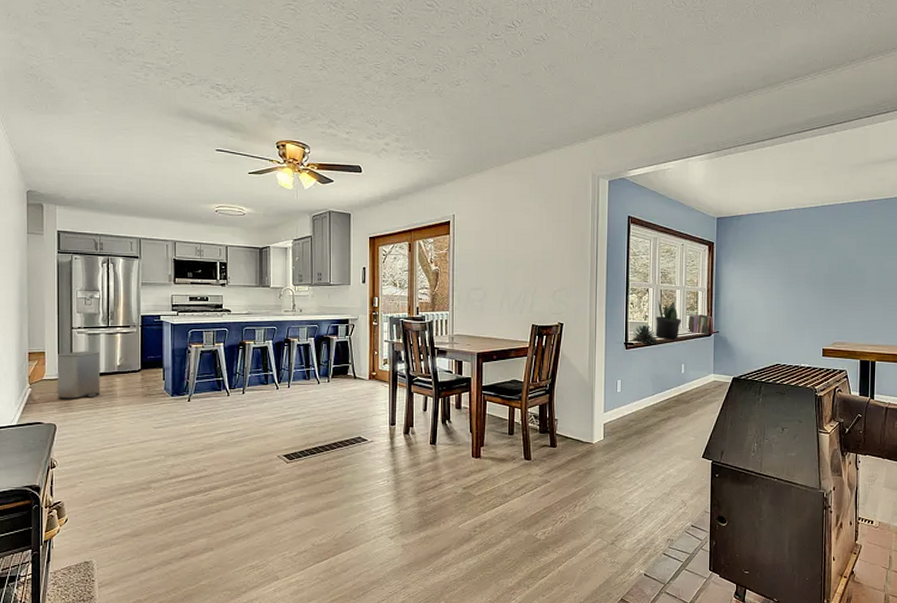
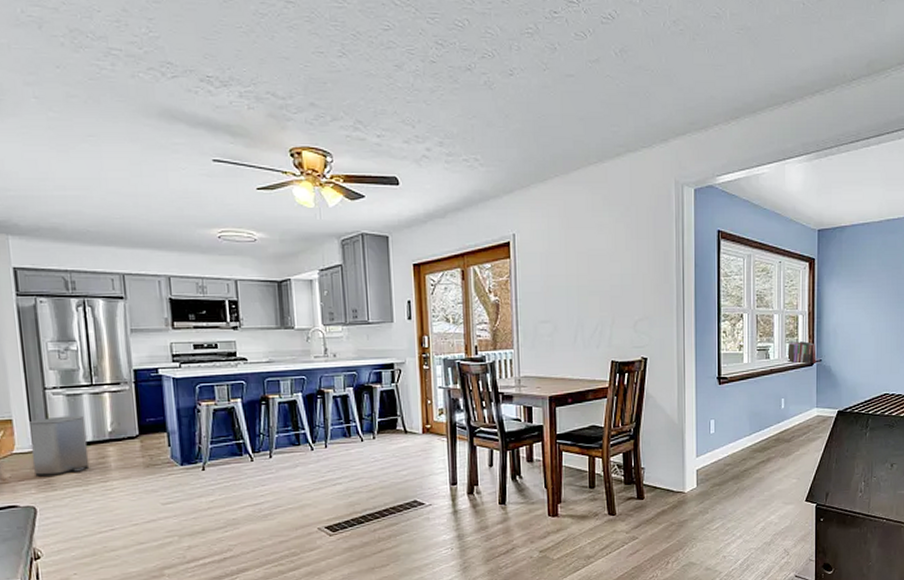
succulent plant: present [631,324,657,344] -> none [724,355,754,378]
planter: present [655,300,682,340] -> none [751,327,781,372]

